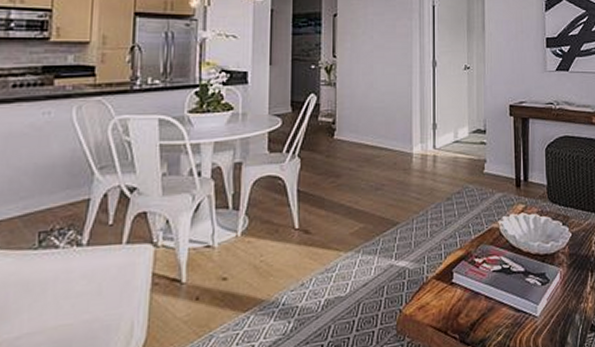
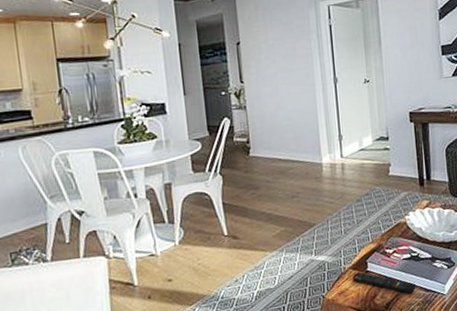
remote control: none [436,283,506,314] -> present [353,272,417,294]

